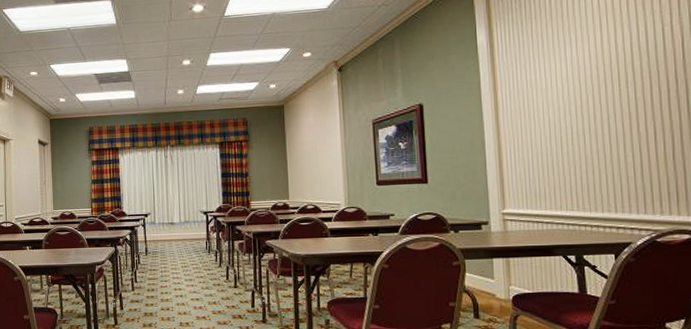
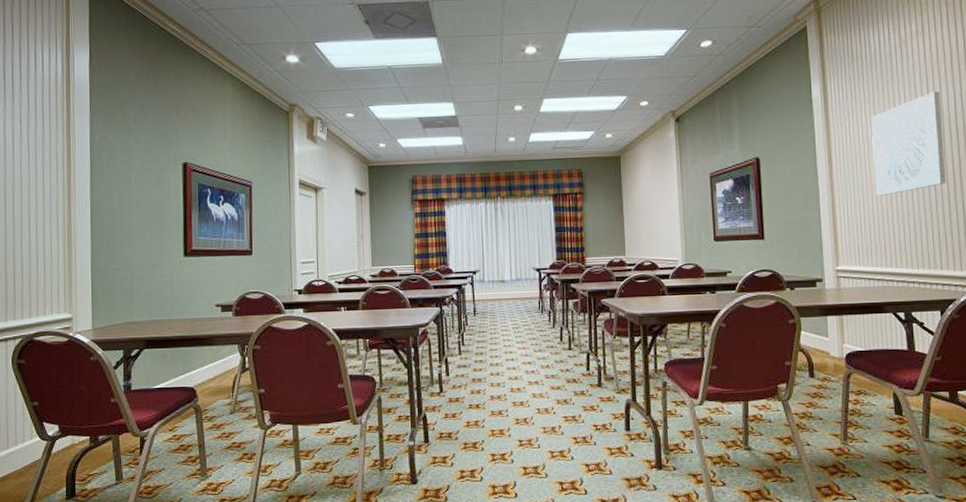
wall art: none [540,33,621,140] -> present [871,91,946,196]

